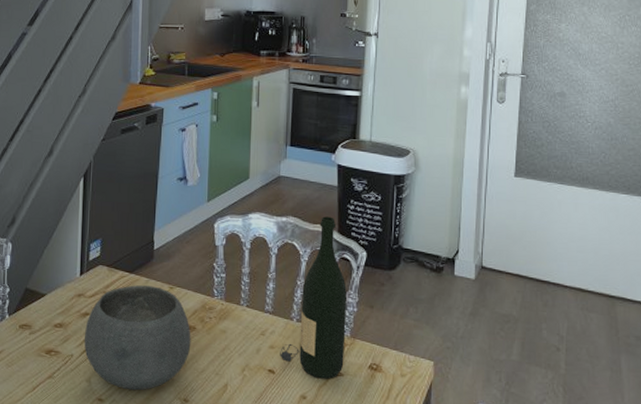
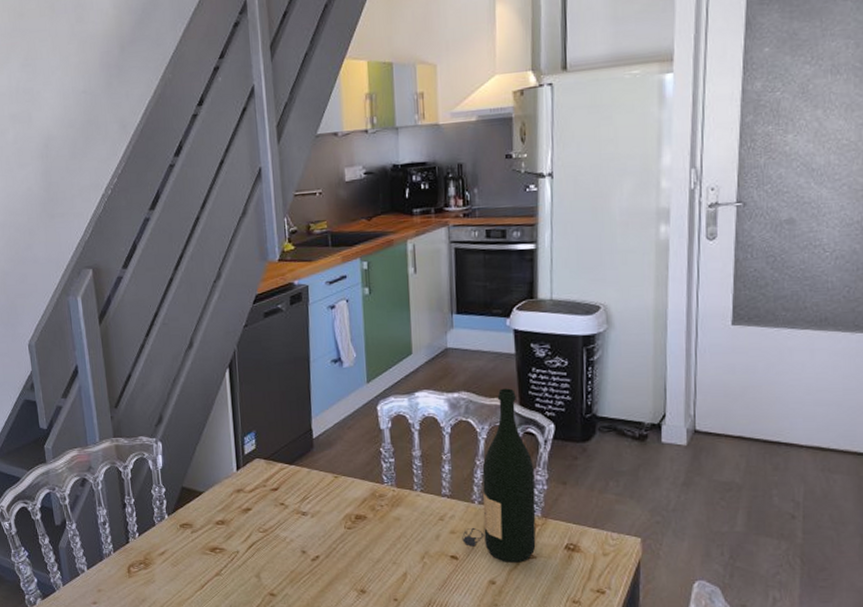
bowl: present [84,285,191,391] -> none [248,476,363,584]

